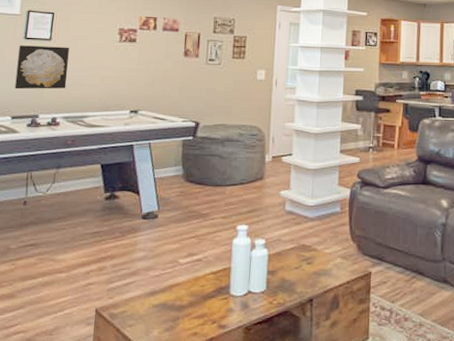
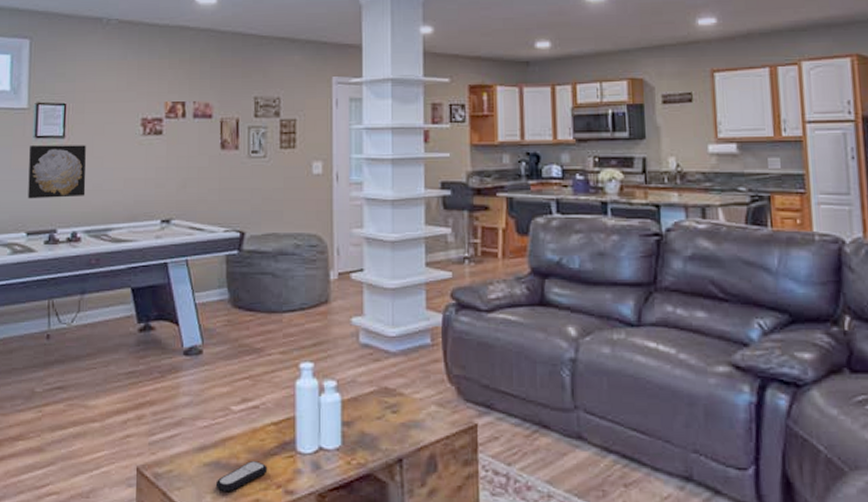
remote control: none [161,303,206,328] -> present [215,461,268,492]

